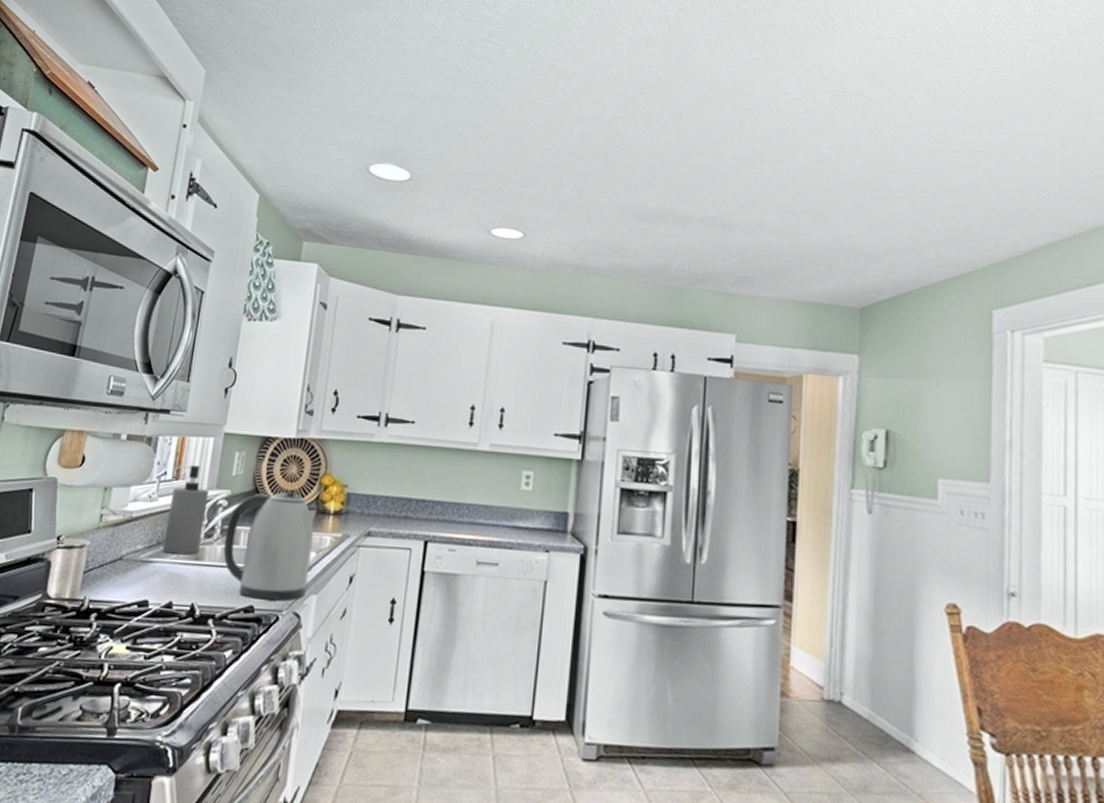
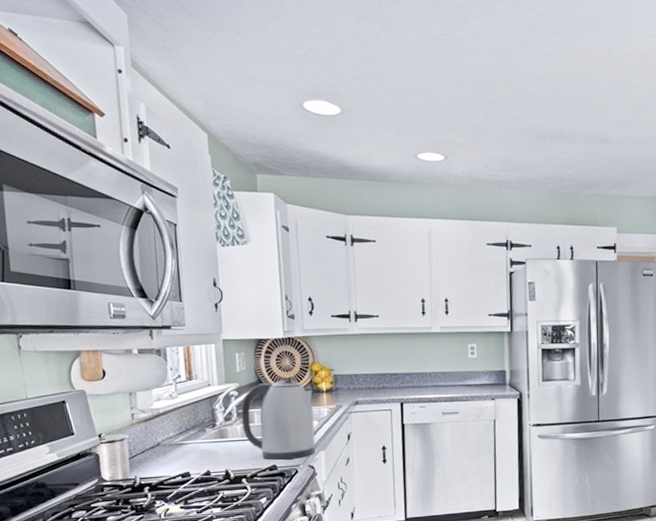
soap dispenser: present [163,464,209,555] -> none [185,367,223,436]

